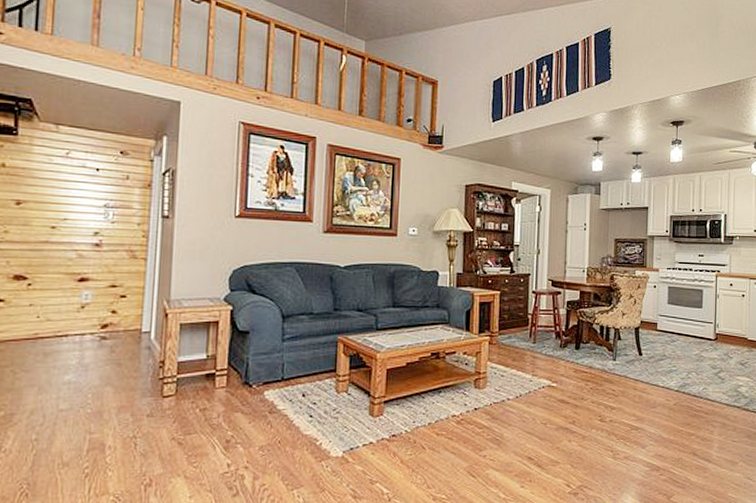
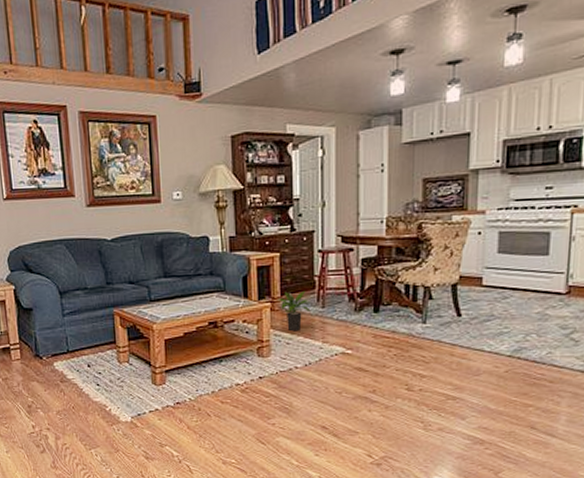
potted plant: none [494,327,524,365] -> present [276,291,311,332]

